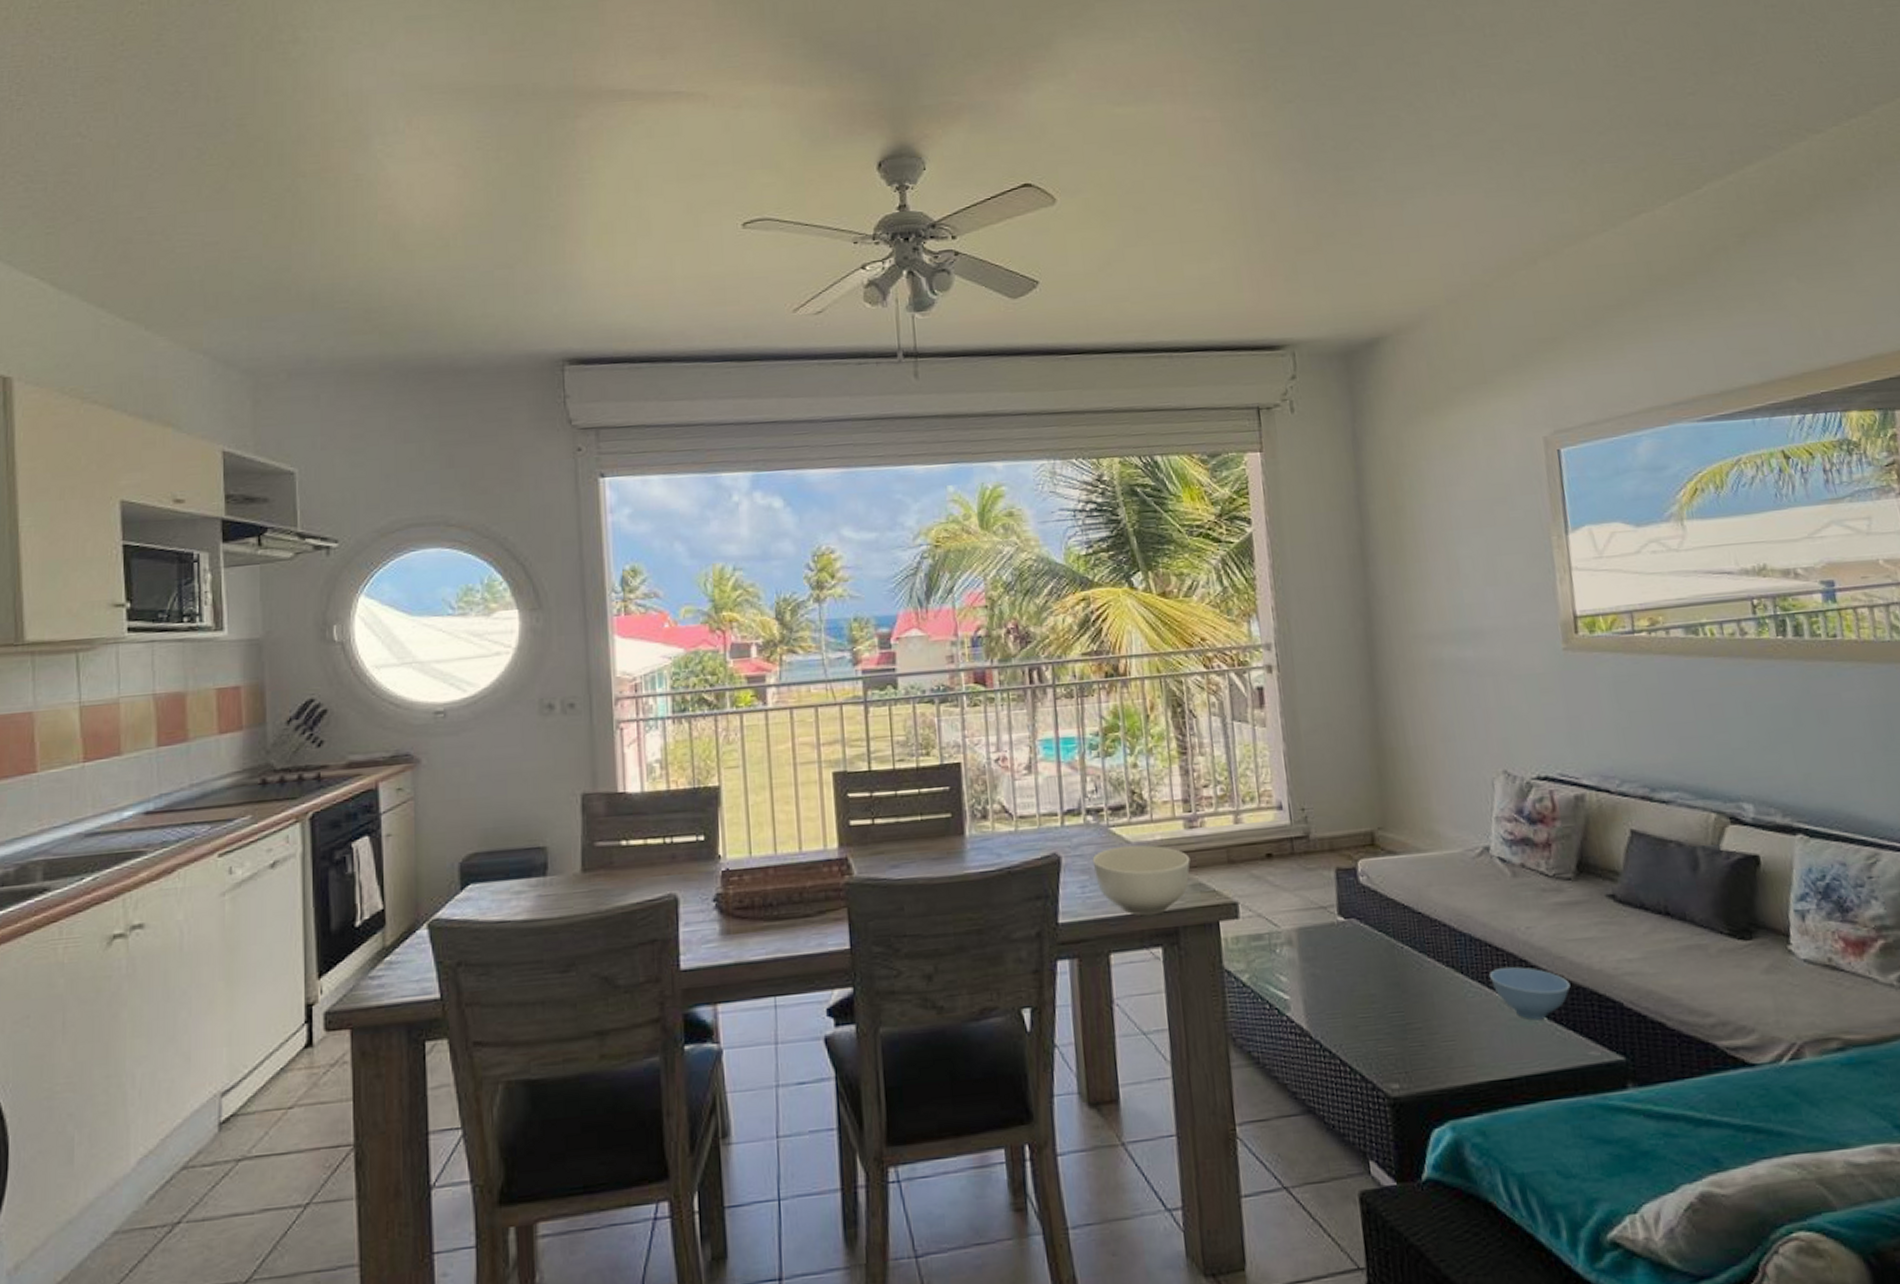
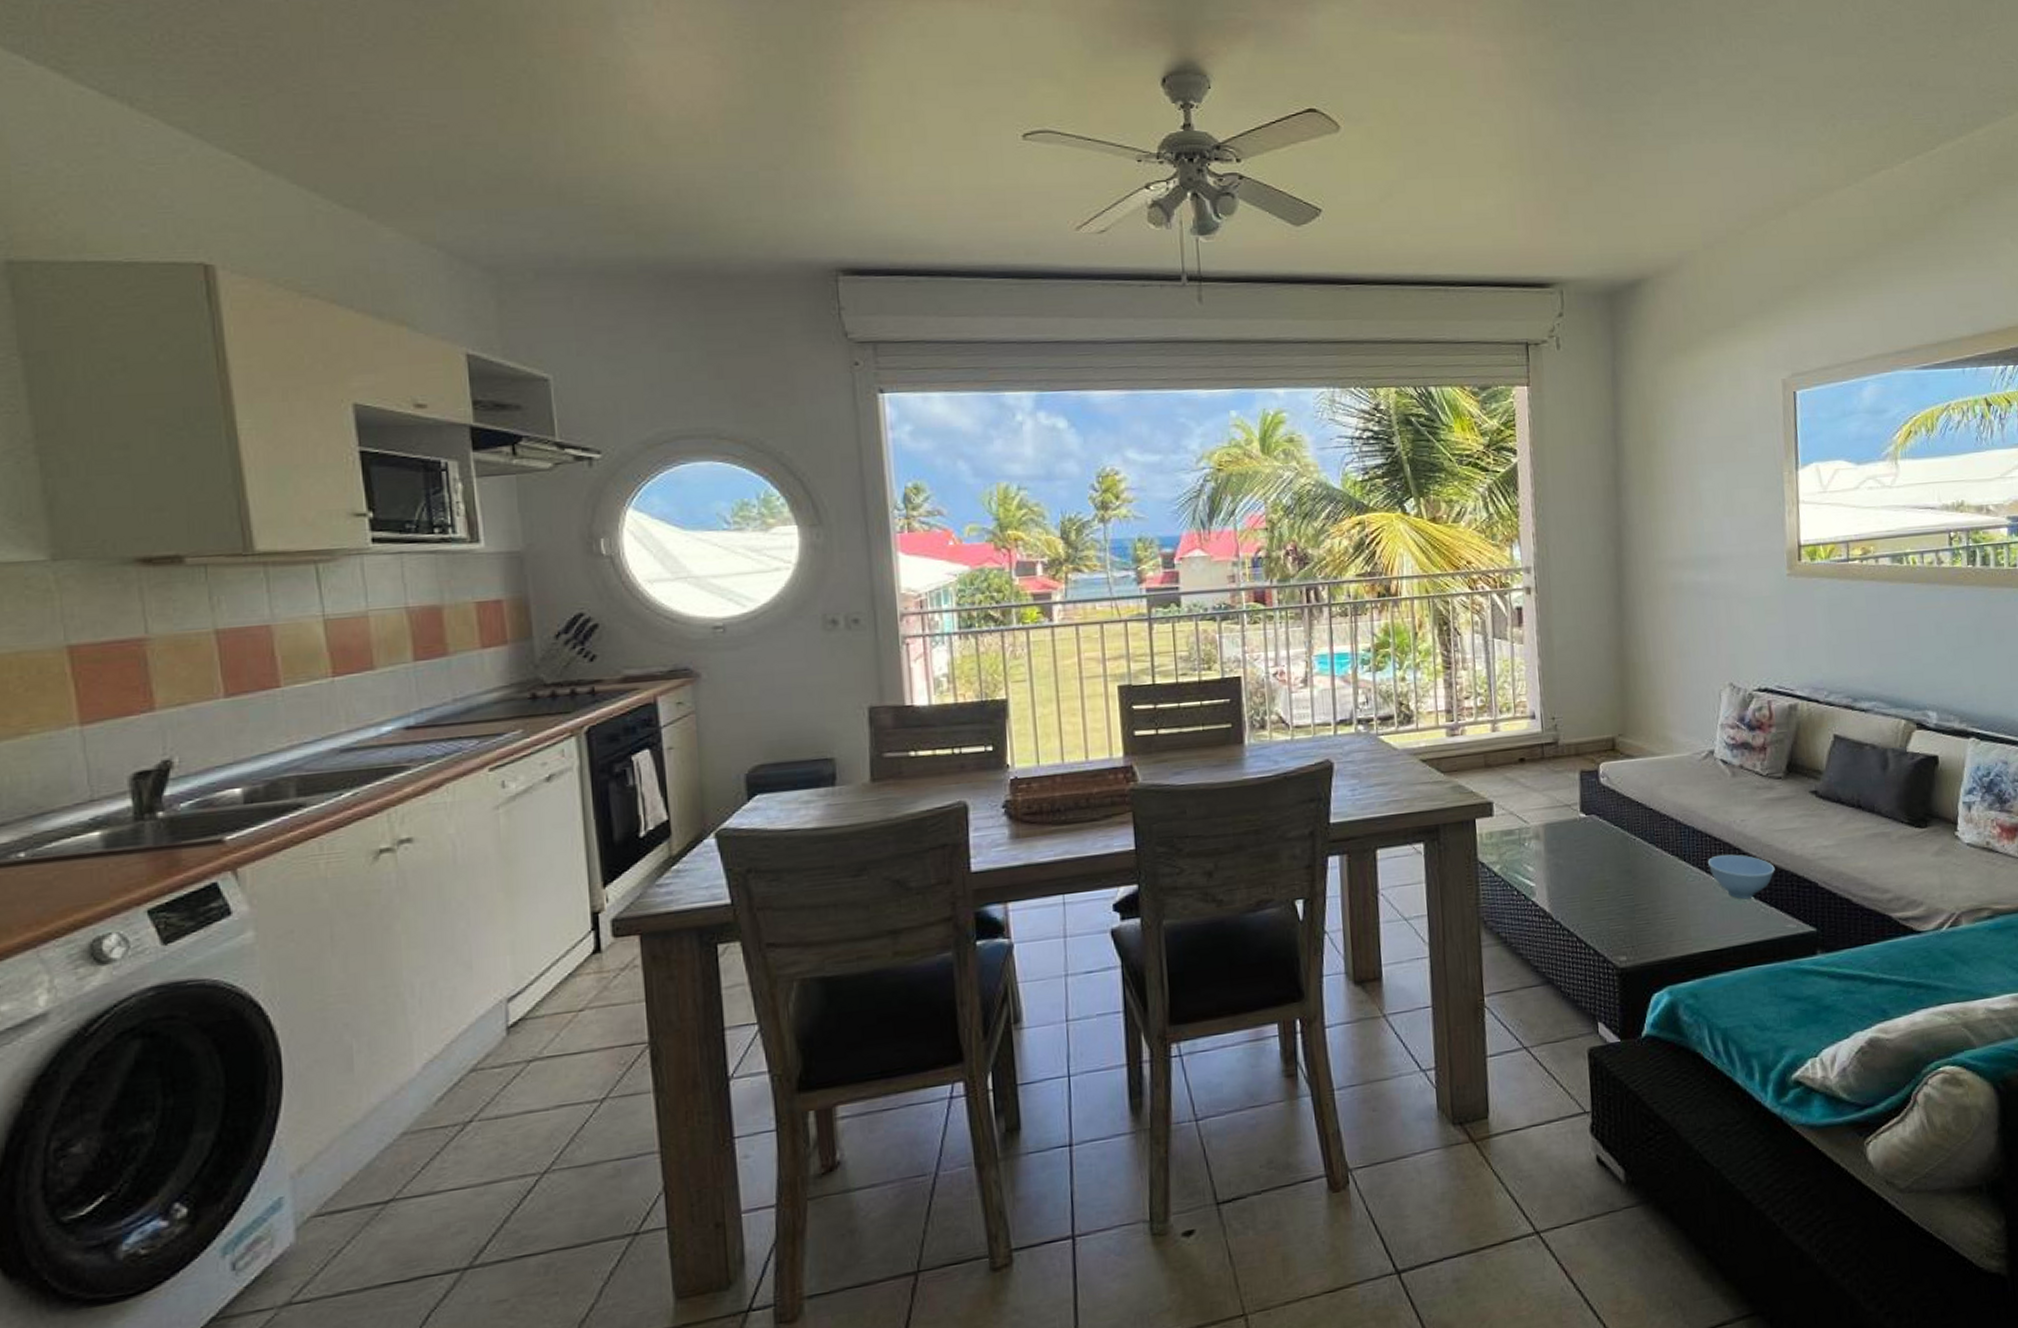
bowl: present [1092,845,1190,916] -> none [1362,751,1451,815]

